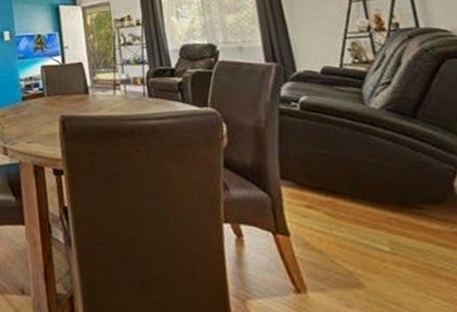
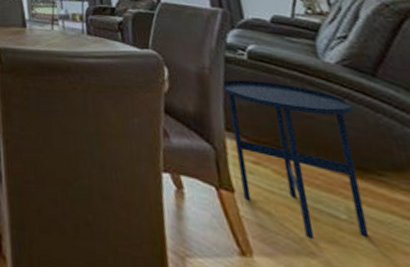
side table: none [275,130,410,272] -> present [220,80,369,239]

